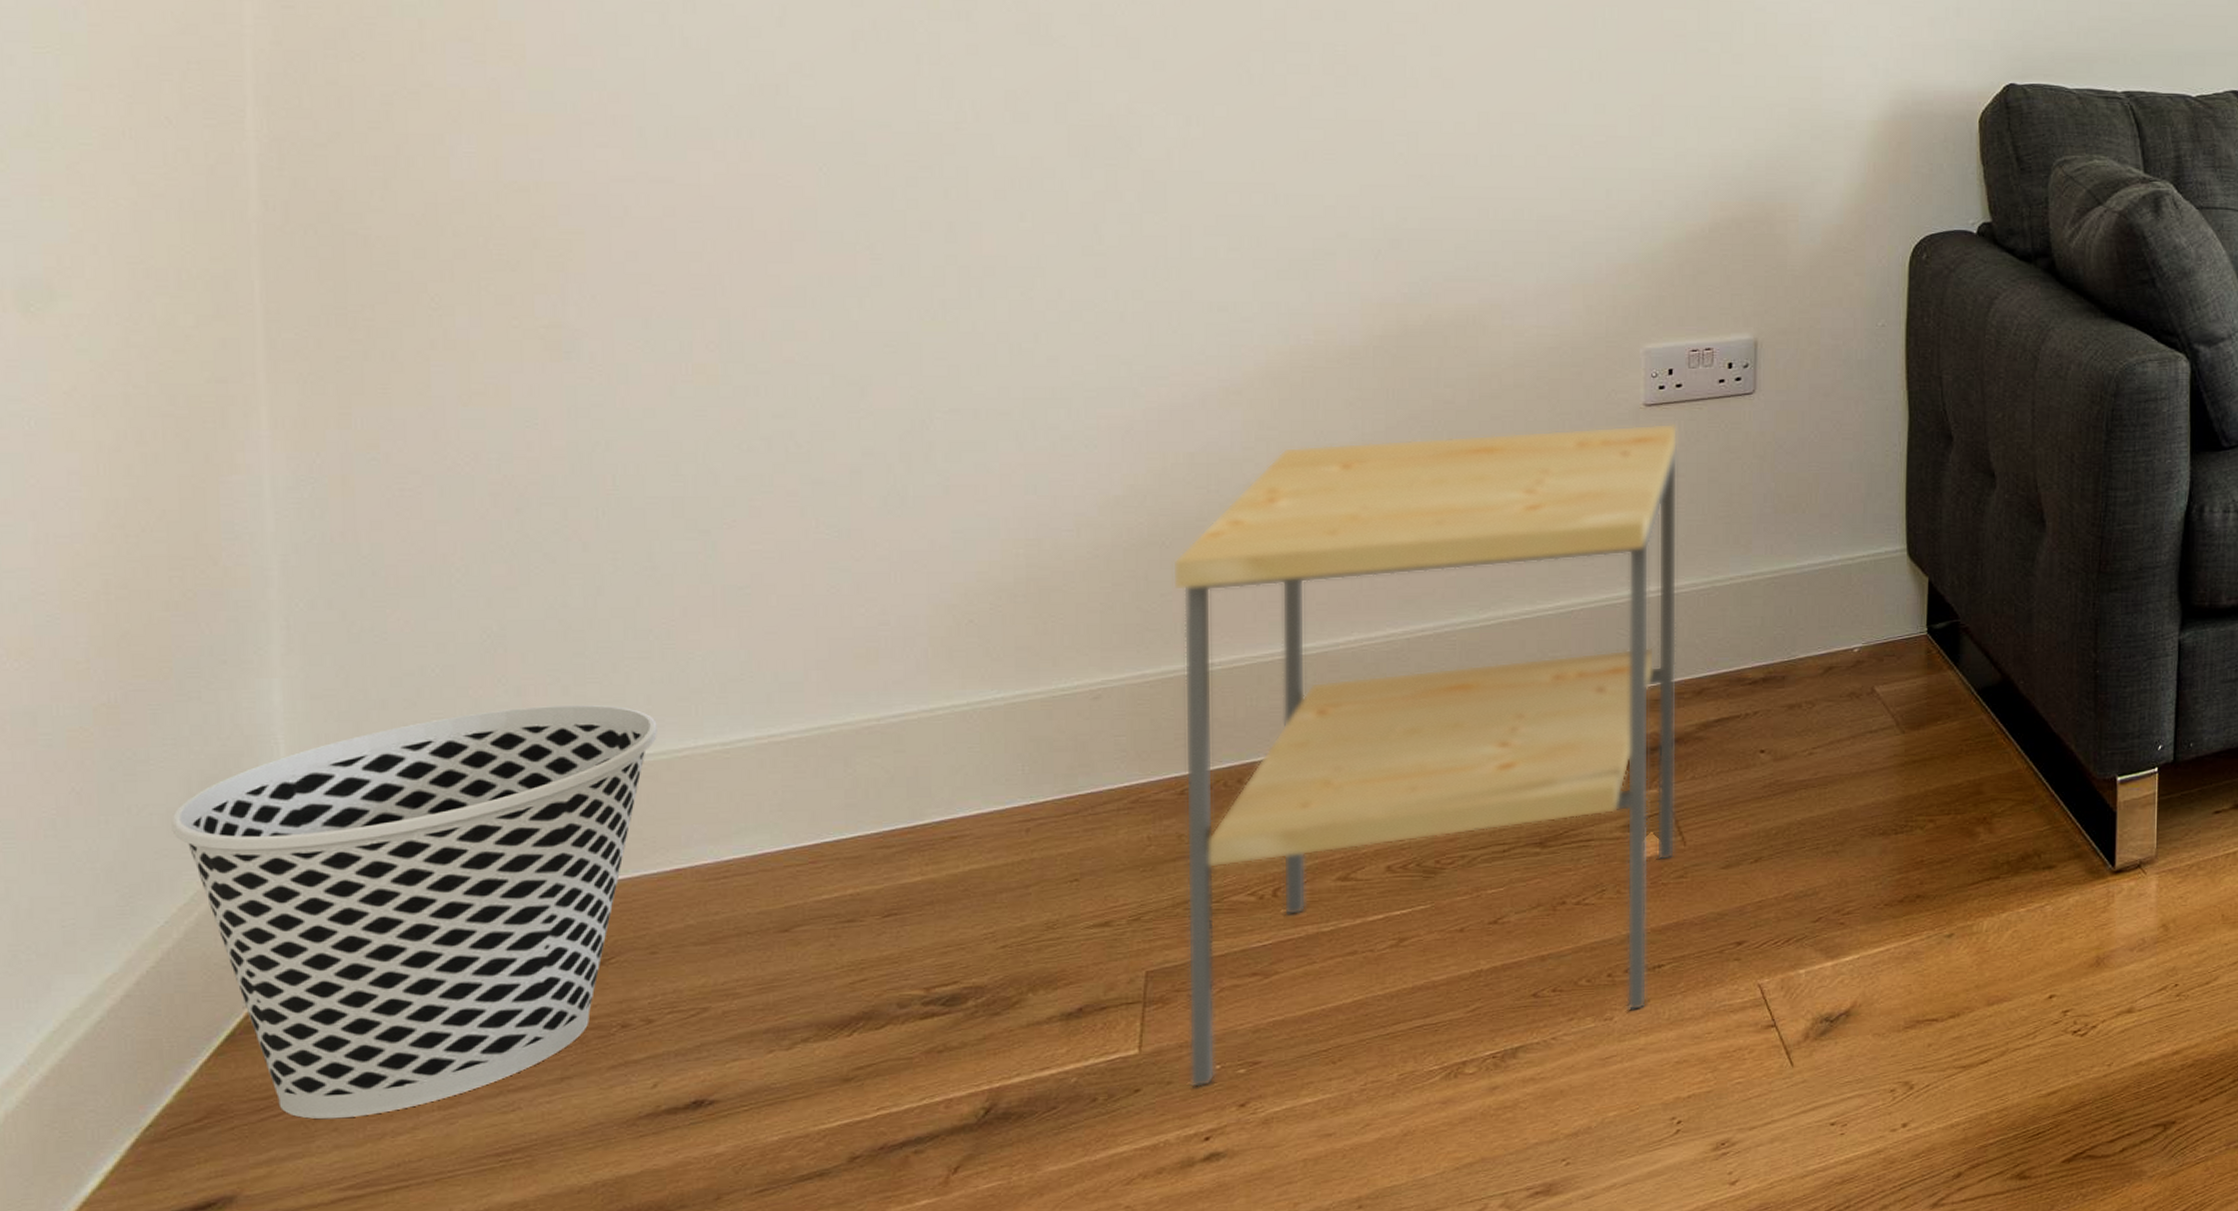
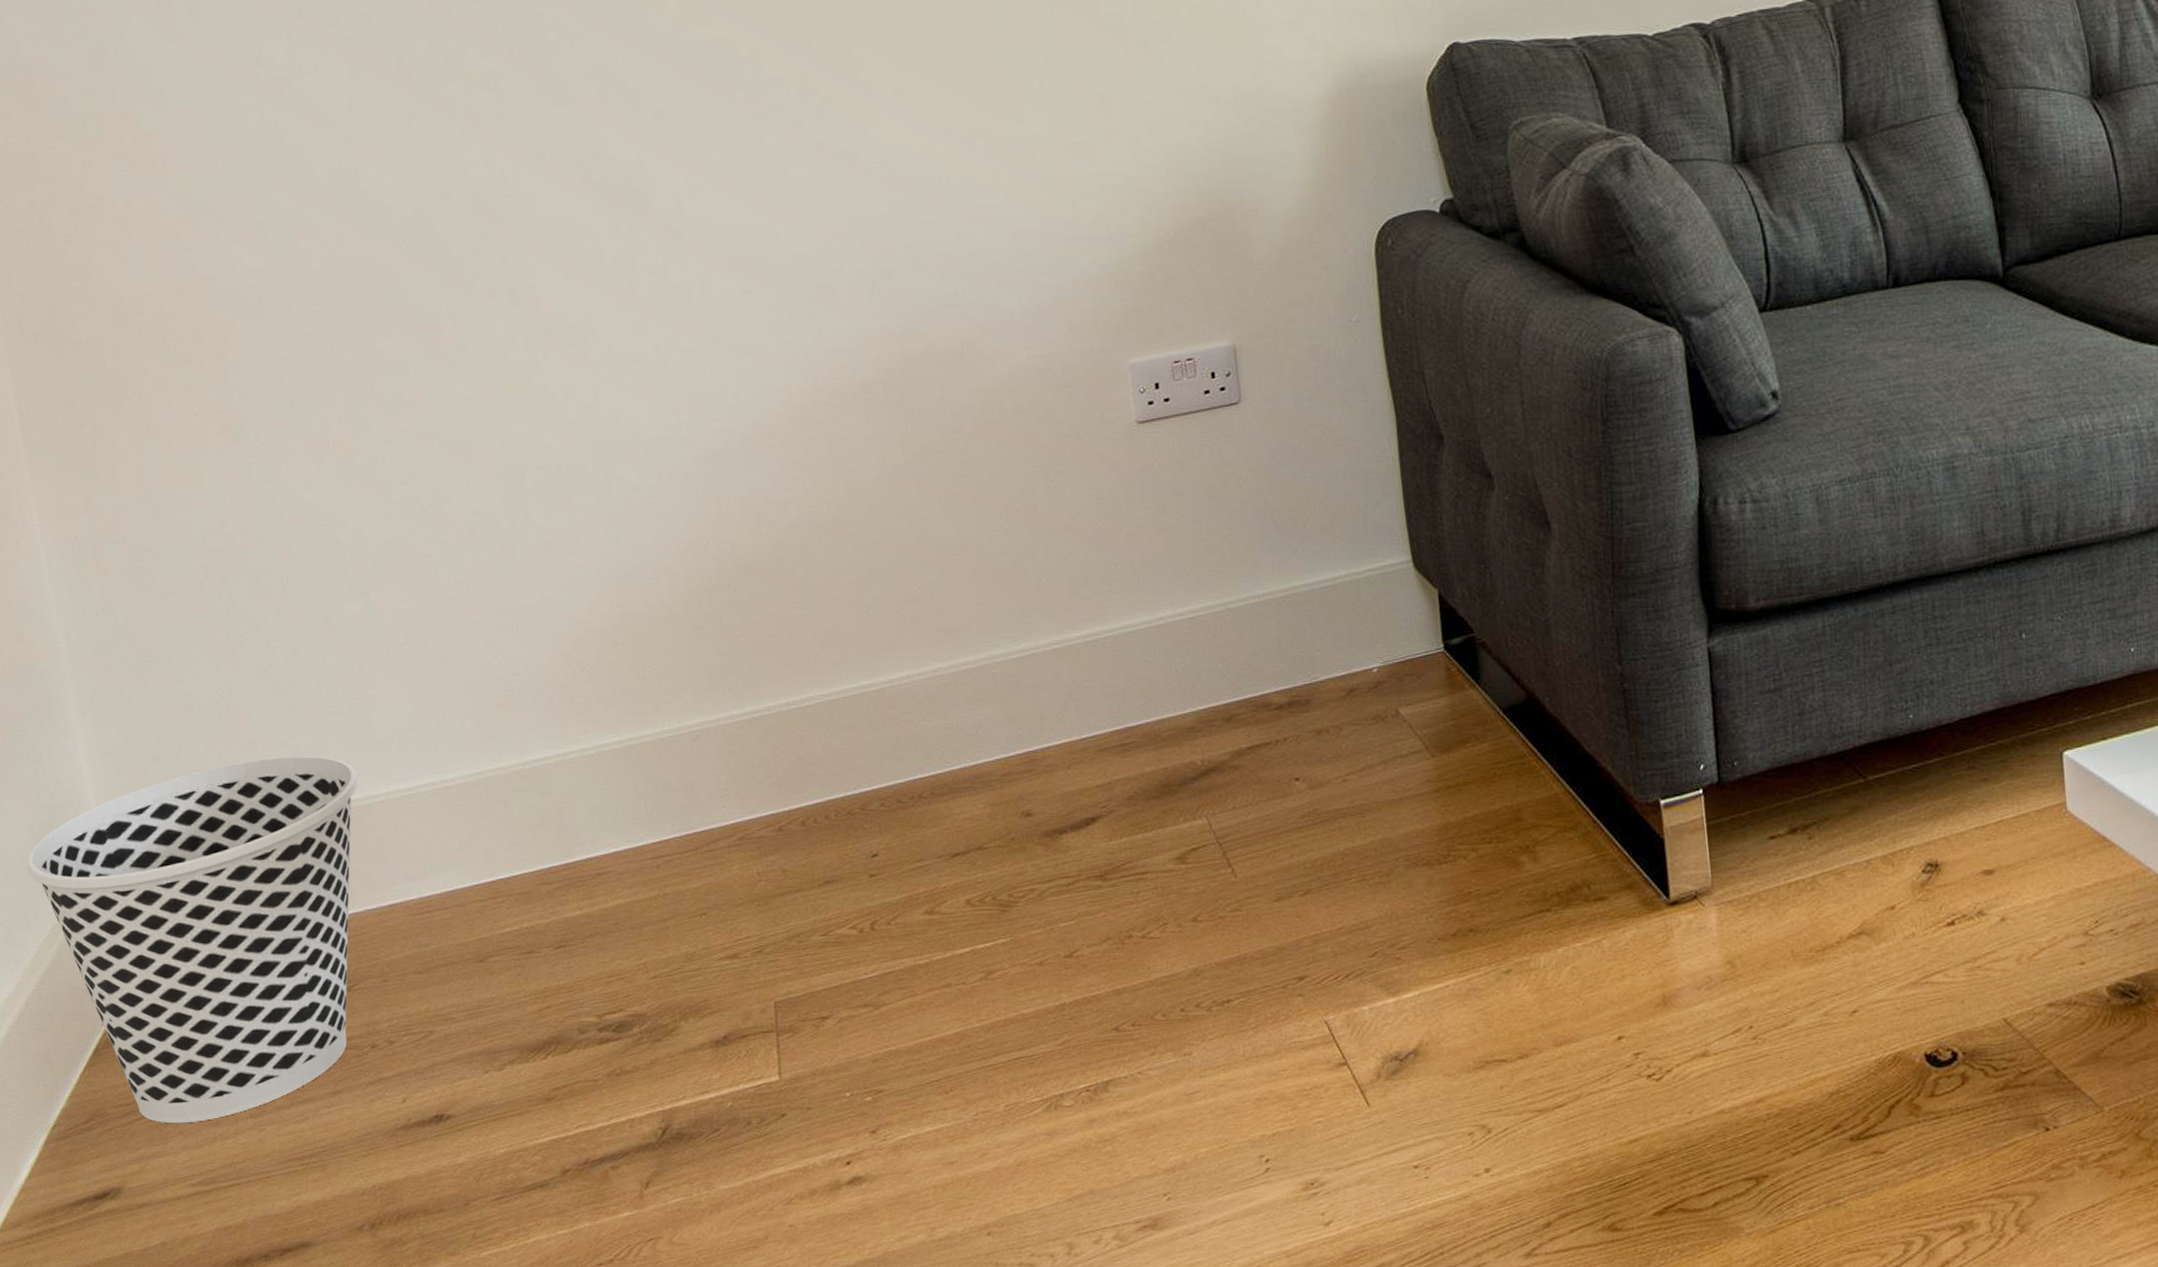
side table: present [1172,423,1678,1088] -> none [739,440,1228,1114]

